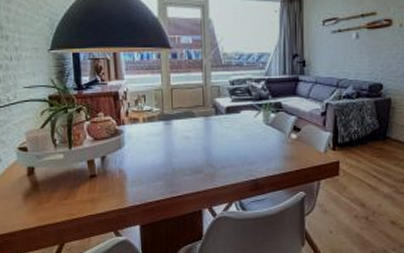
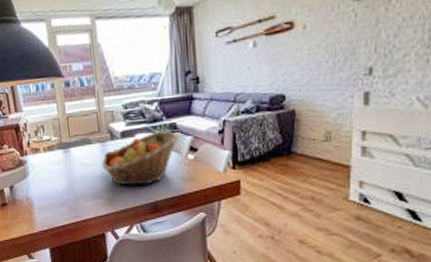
fruit basket: none [204,110,283,162] -> present [101,132,179,186]

